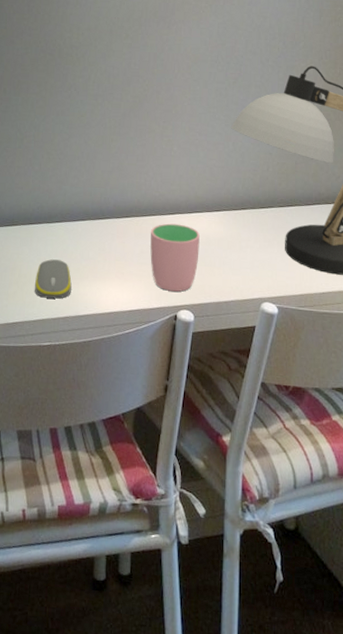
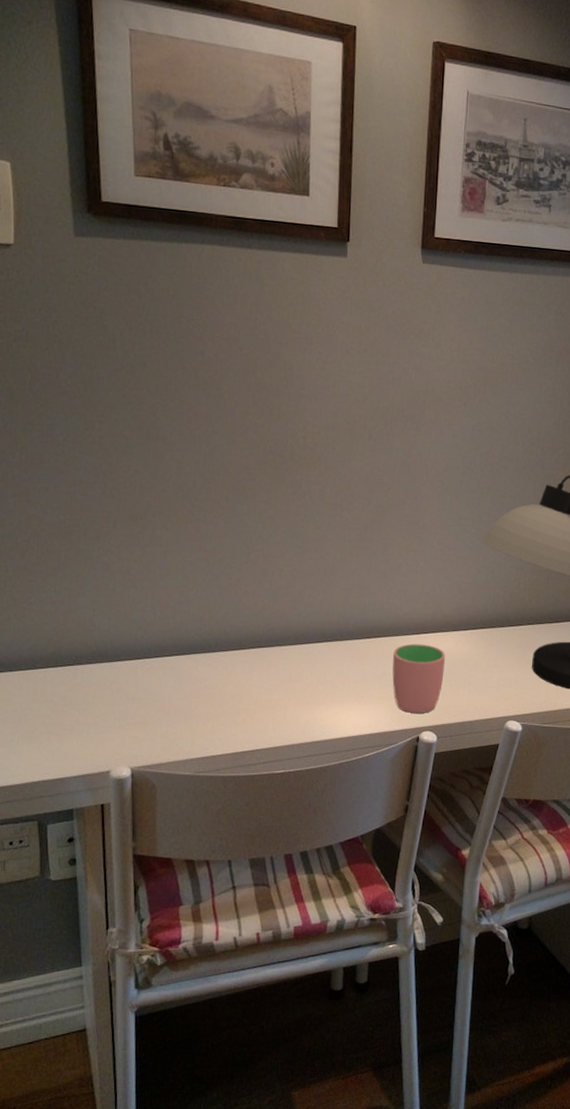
computer mouse: present [34,259,72,299] -> none [265,684,307,725]

